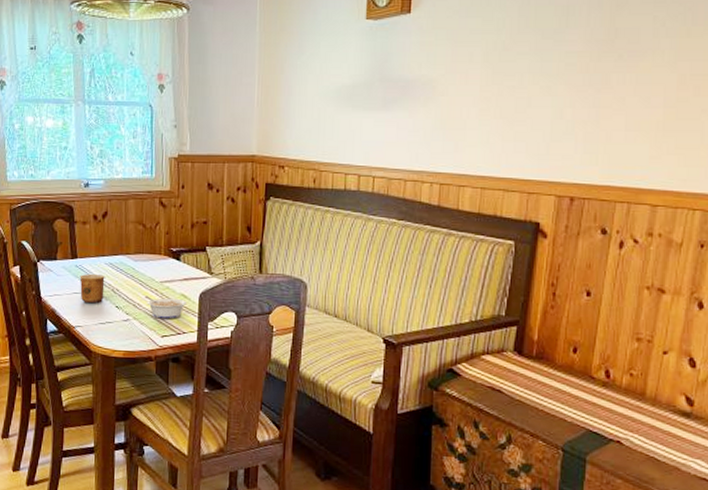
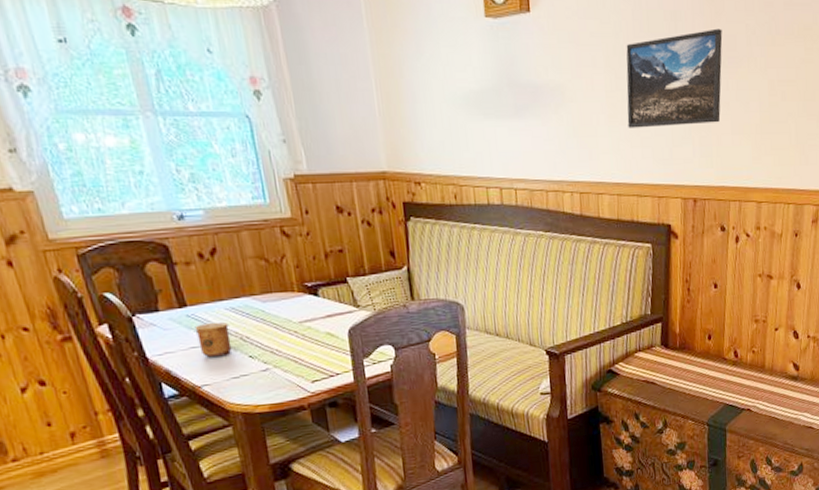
legume: present [144,295,186,319] -> none [282,338,335,363]
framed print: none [501,22,623,122] -> present [626,28,723,128]

